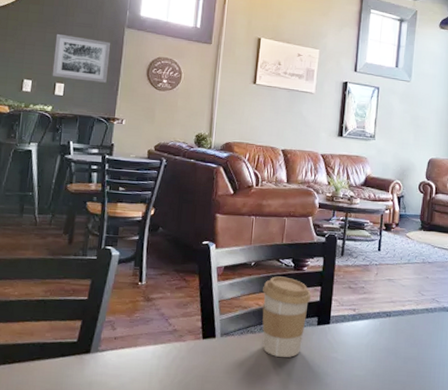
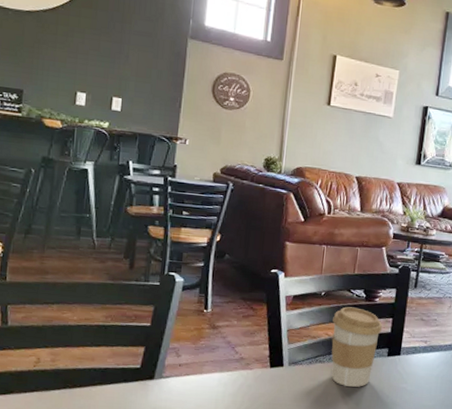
wall art: present [52,33,110,83] -> none [108,42,172,99]

